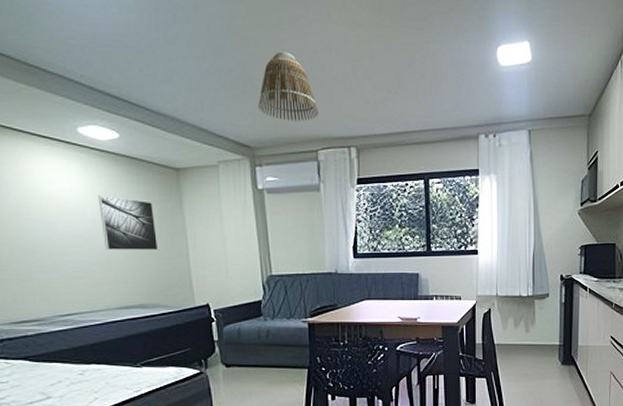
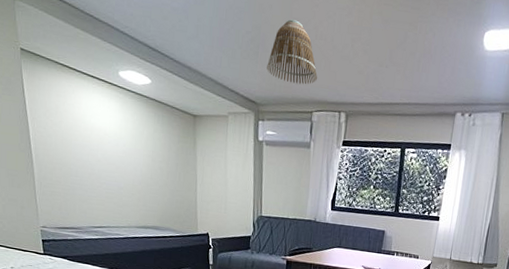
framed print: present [98,195,159,251] -> none [130,131,174,184]

